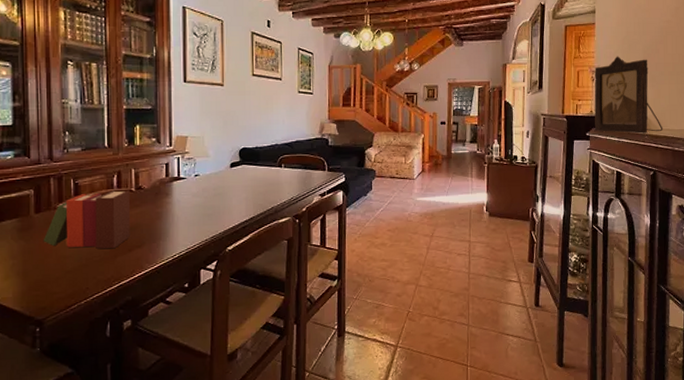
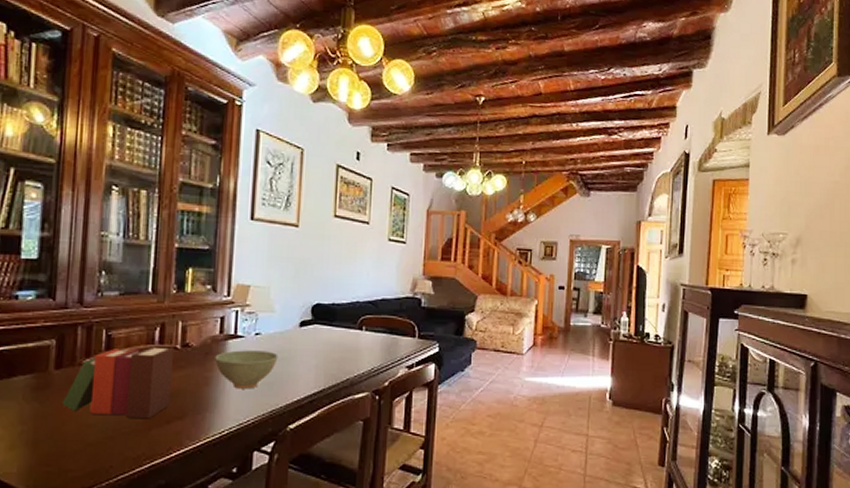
bowl: none [163,188,215,221] -> present [215,350,278,389]
photo frame: present [594,56,663,134] -> none [745,220,828,315]

